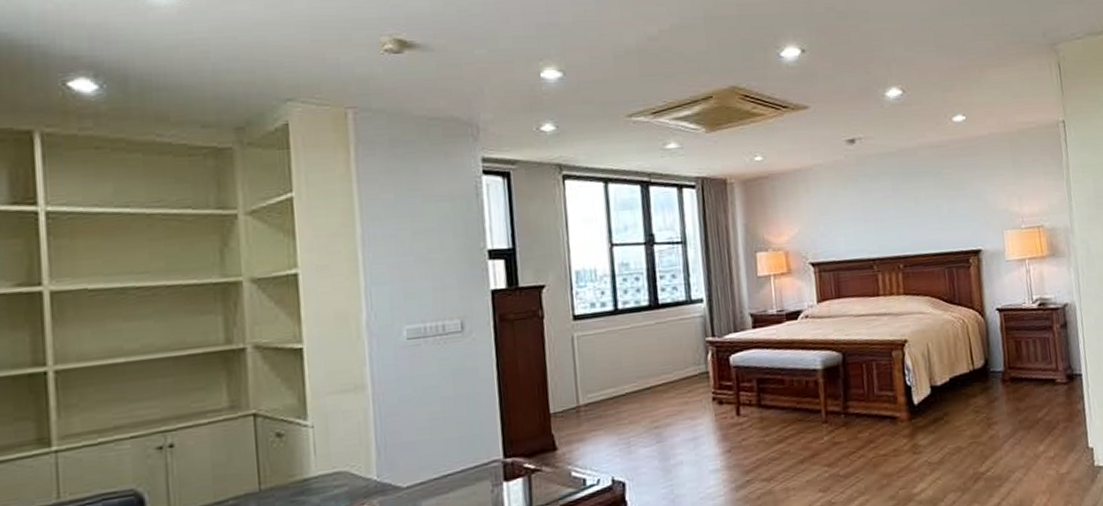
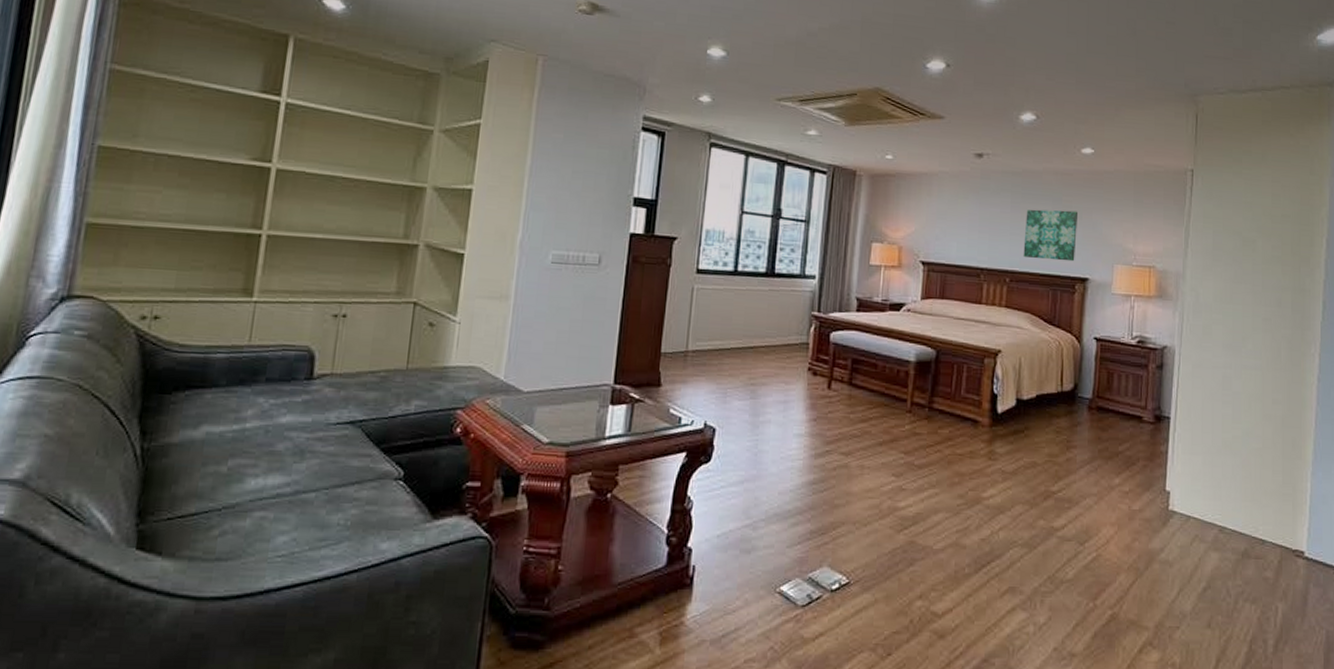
wall art: none [908,182,965,239] -> present [1023,209,1077,262]

